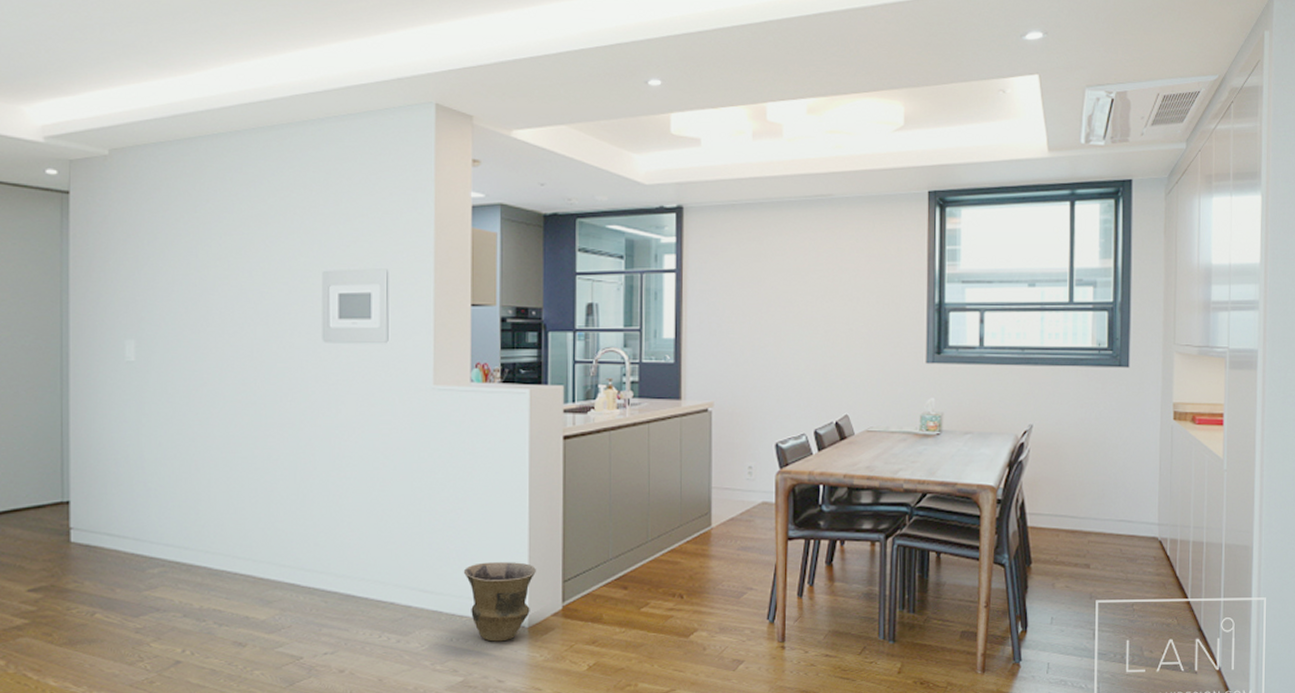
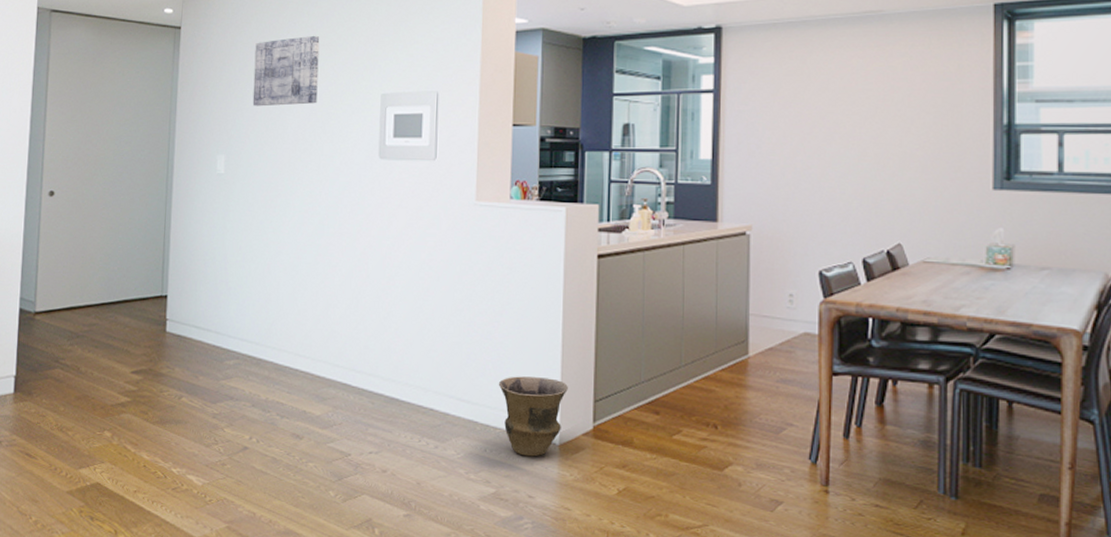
wall art: none [167,205,247,285] -> present [252,35,320,107]

